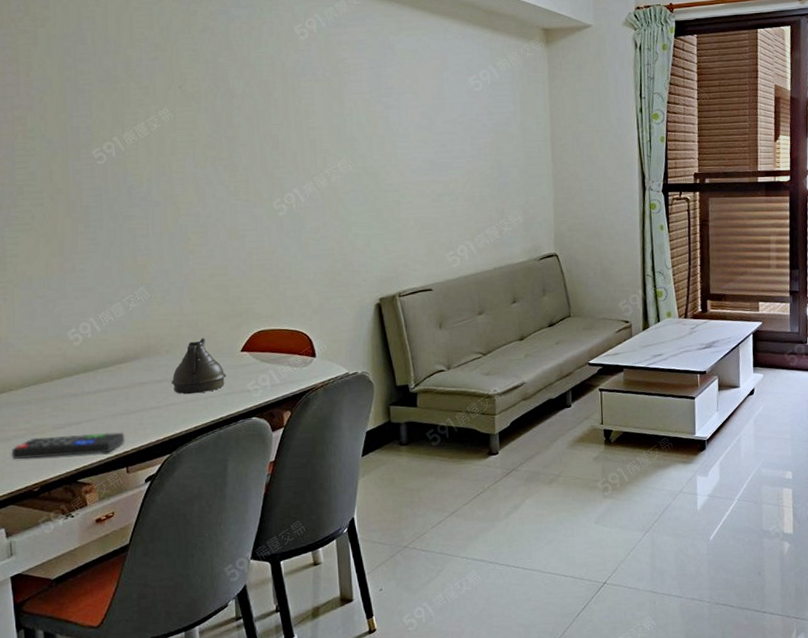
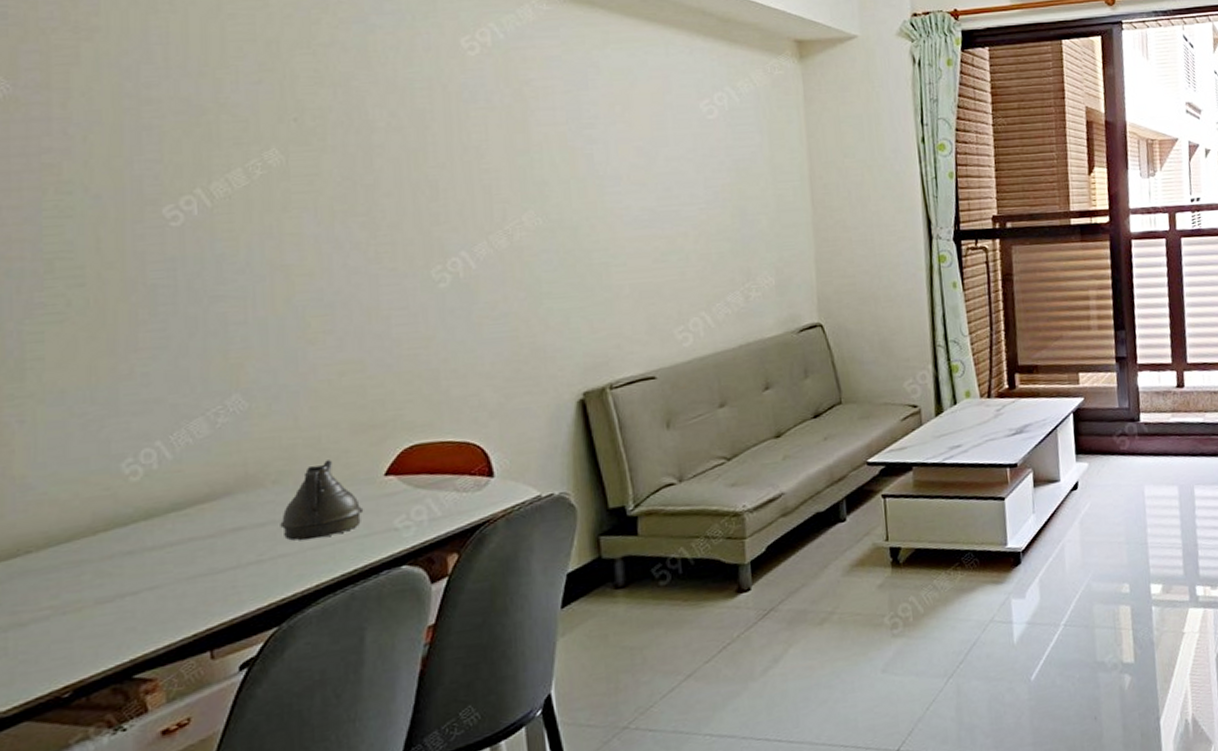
remote control: present [11,432,125,459] -> none [26,601,209,654]

